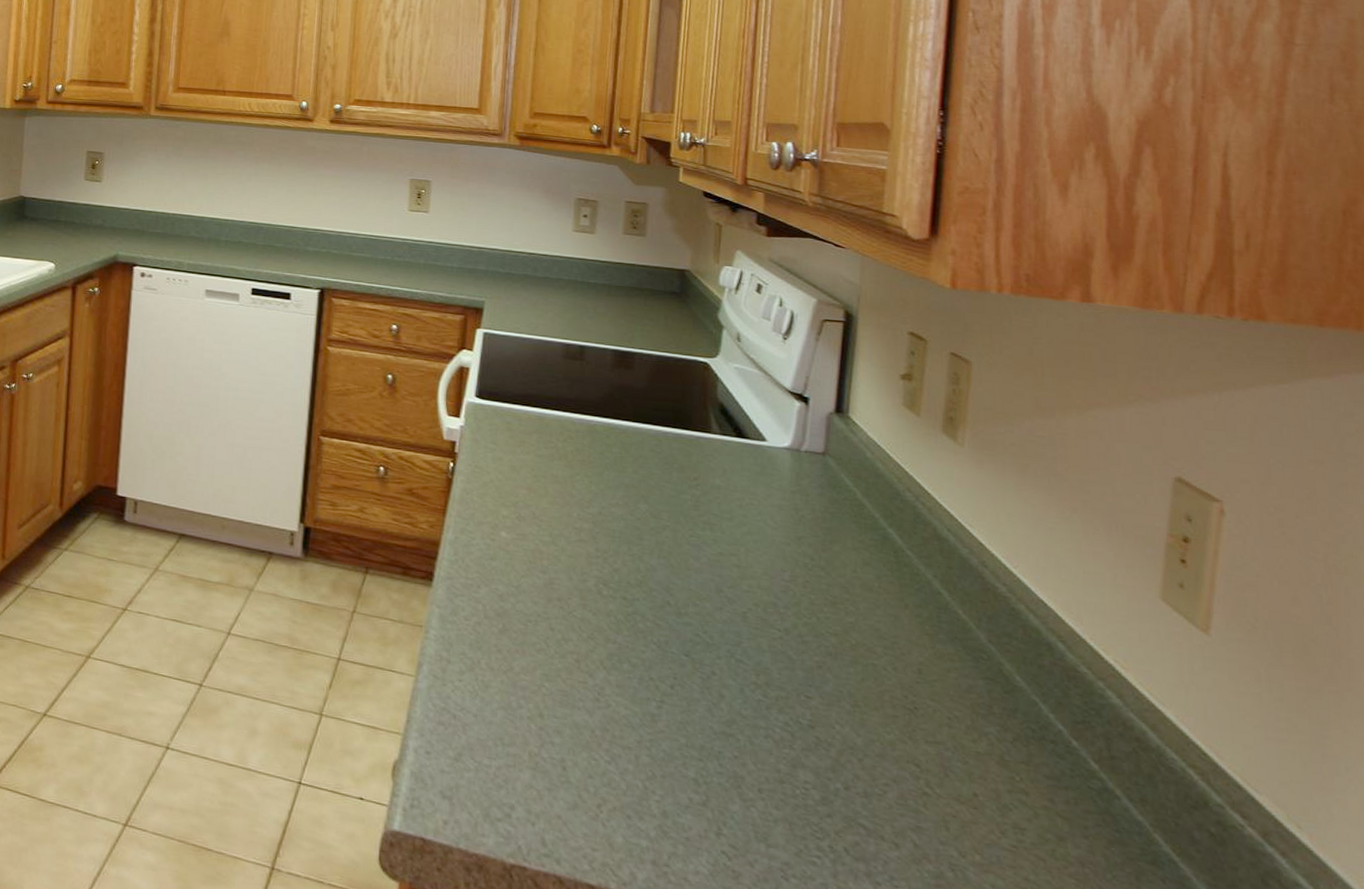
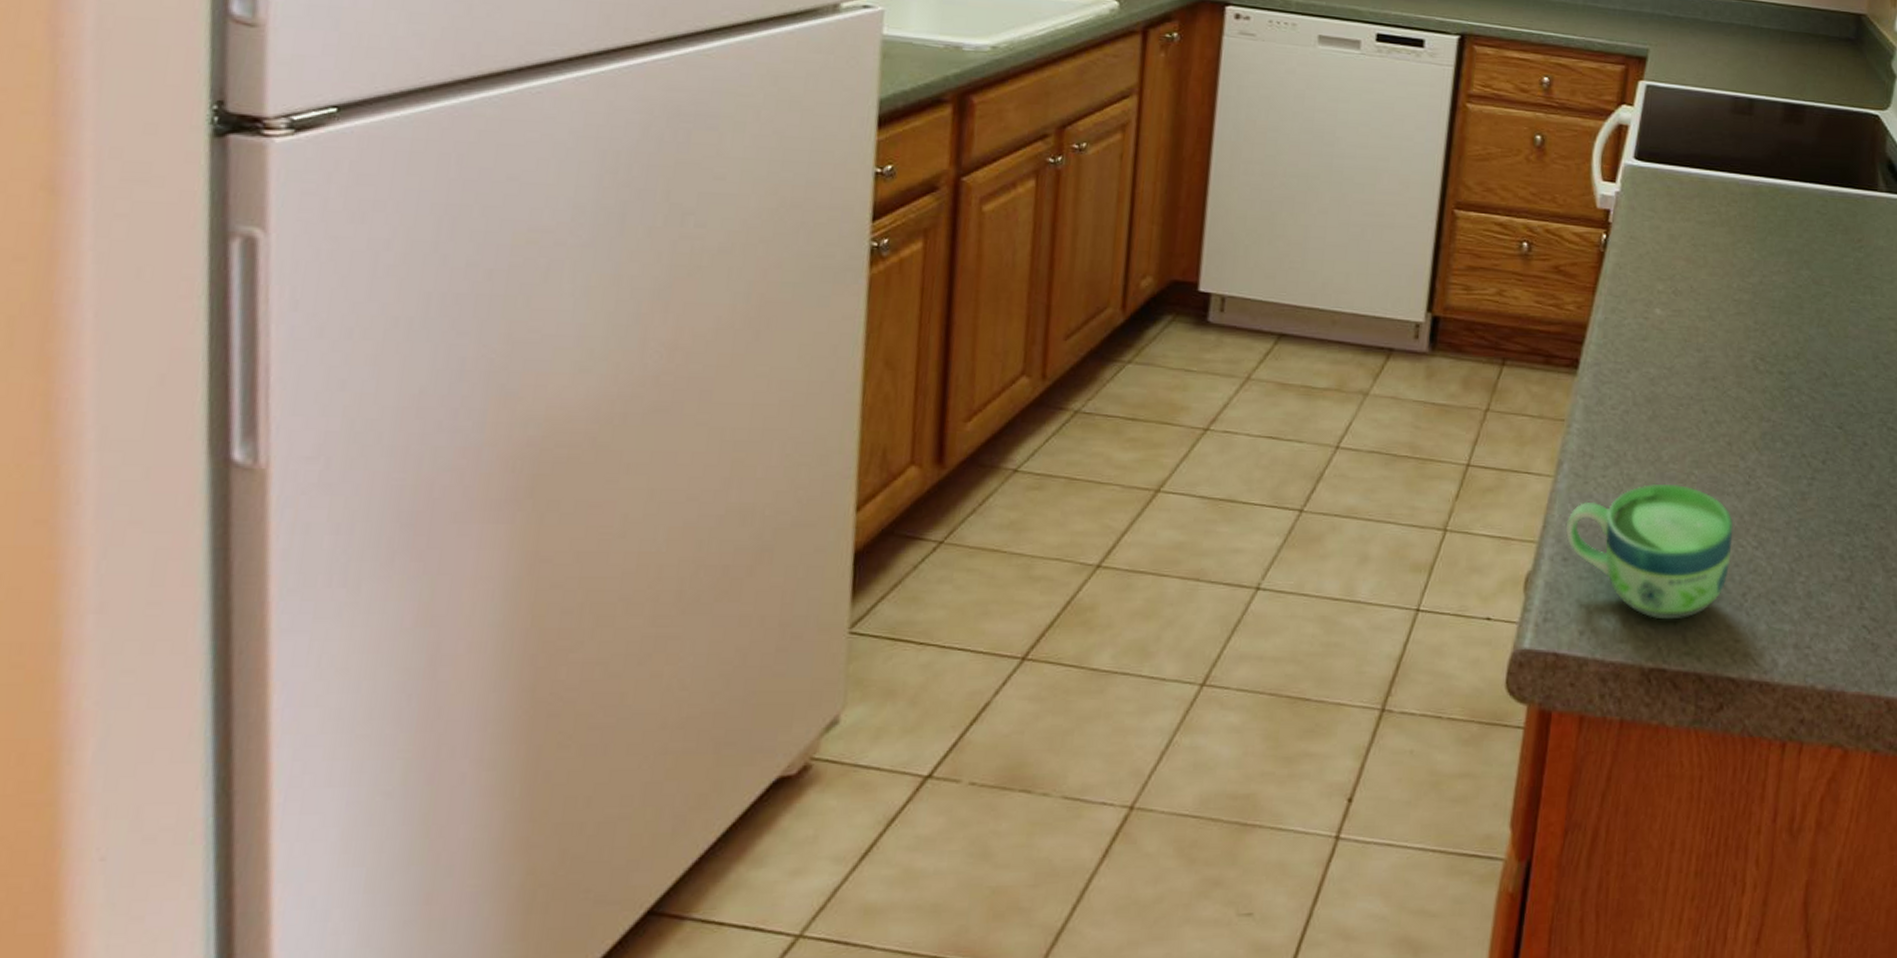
cup: none [427,691,586,822] -> present [1565,483,1734,620]

